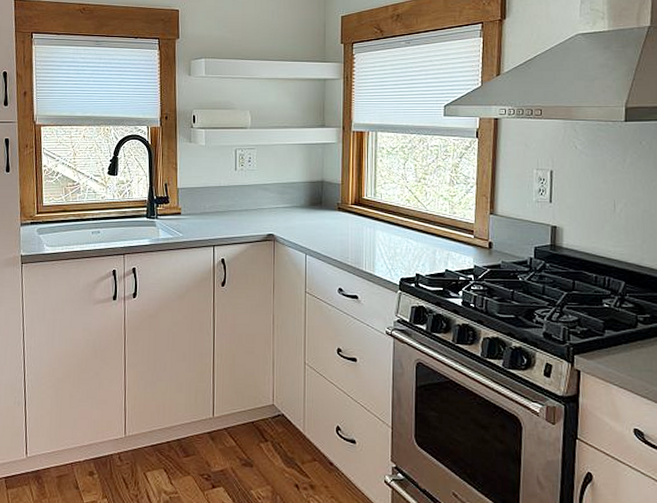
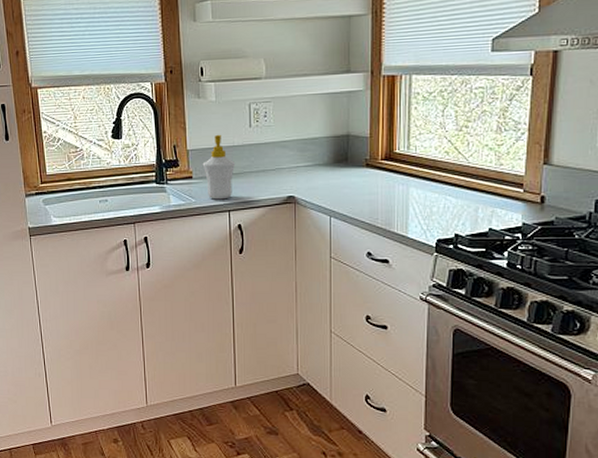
soap bottle: none [191,175,221,235] -> present [202,134,236,200]

